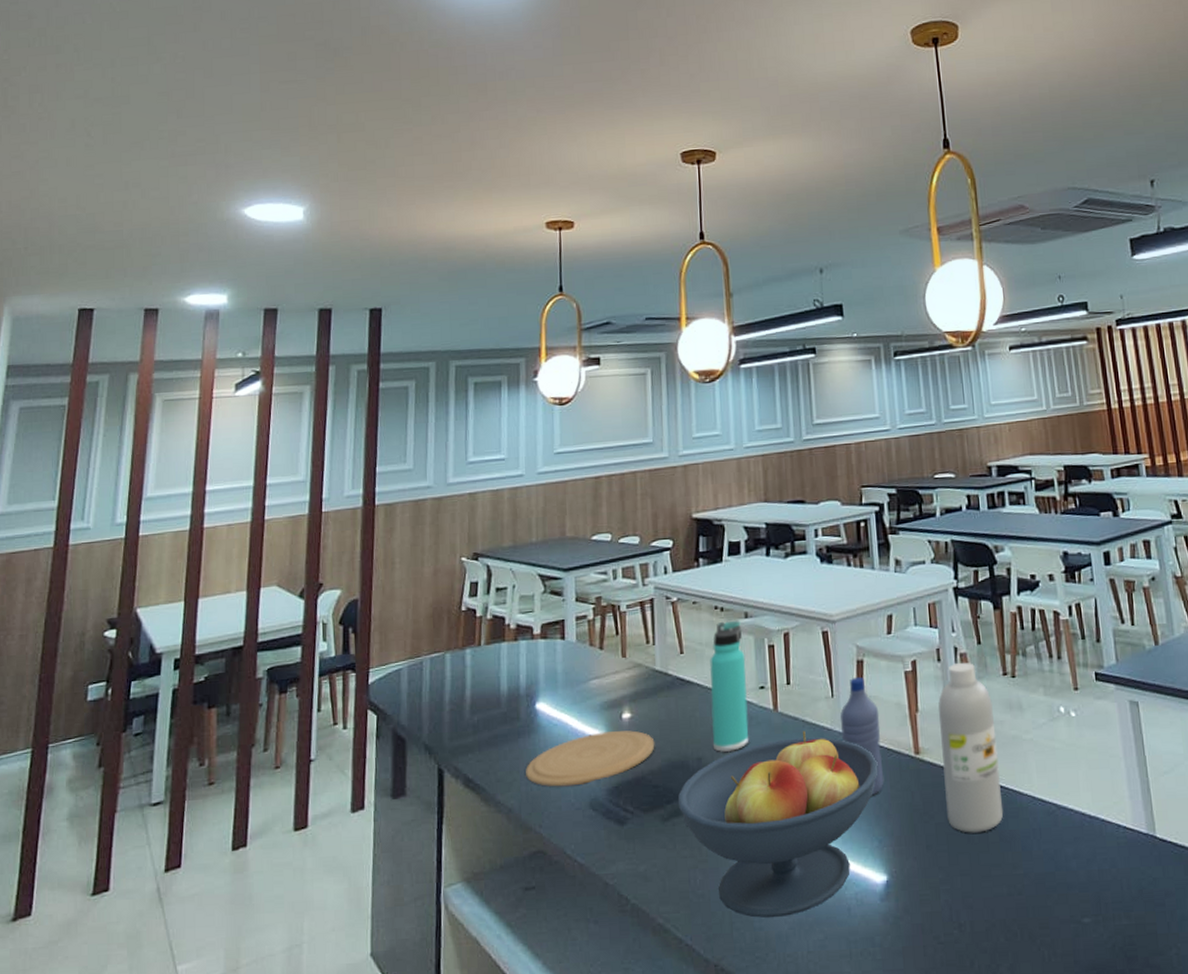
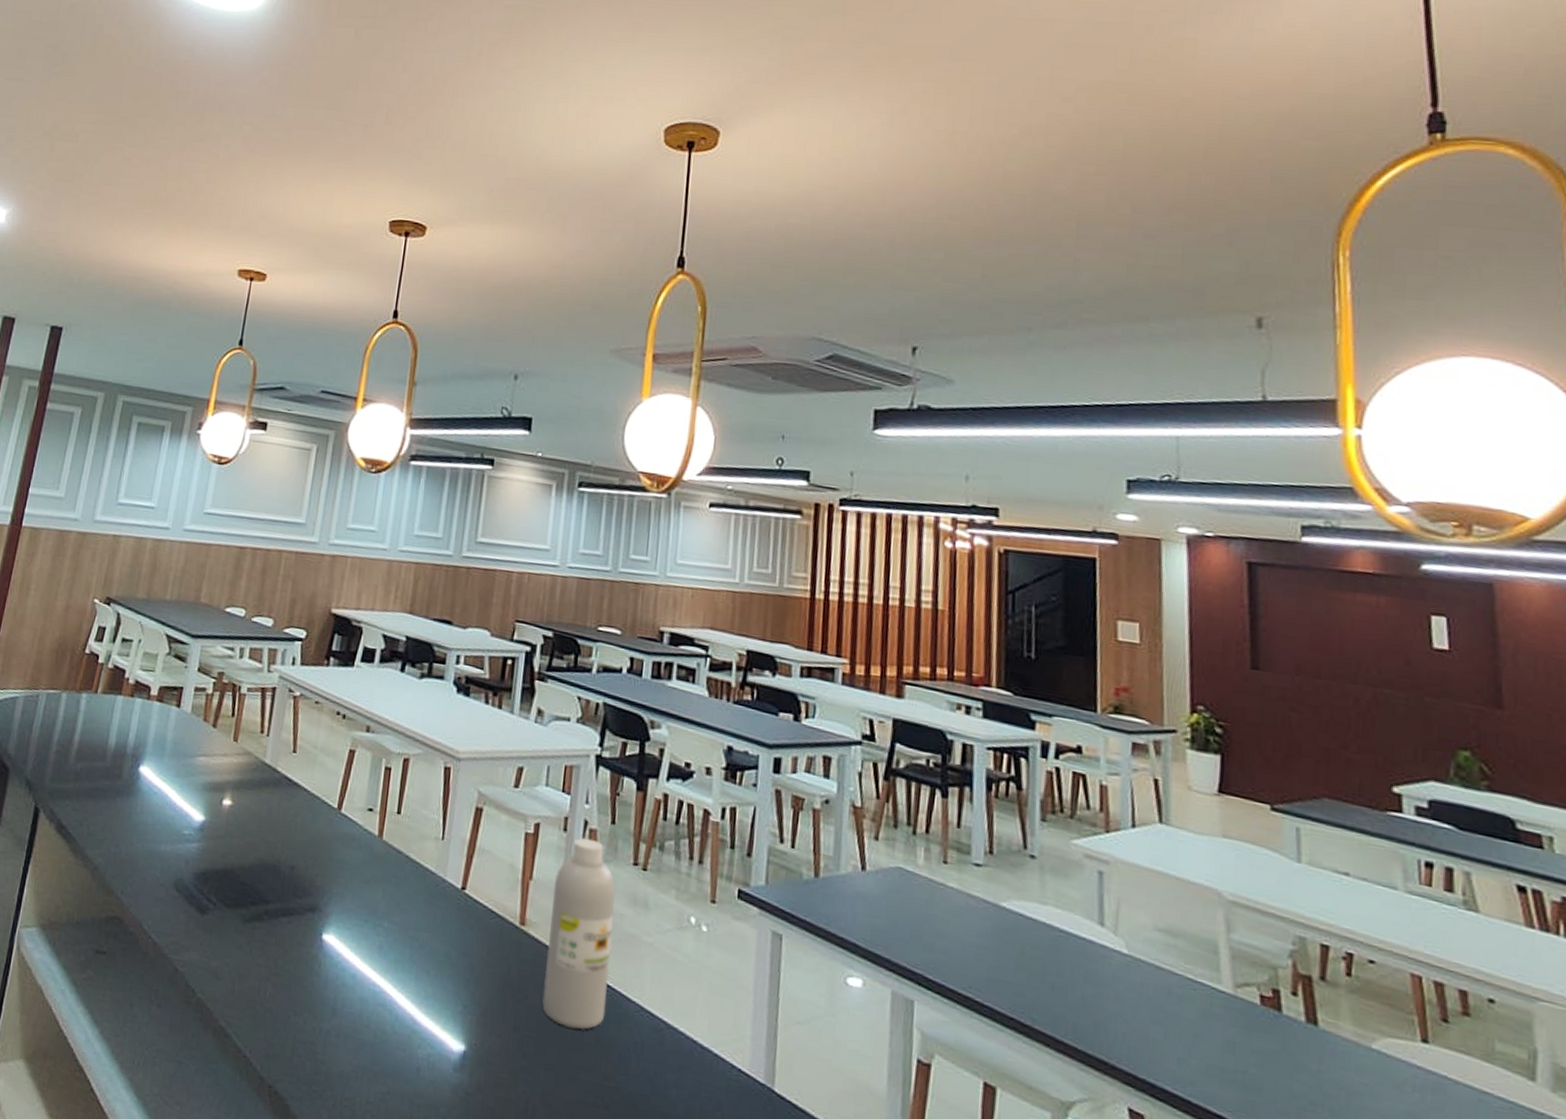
plate: present [526,730,655,787] -> none [117,811,251,862]
fruit bowl: present [678,731,878,918] -> none [262,867,478,1058]
thermos bottle: present [709,620,749,753] -> none [308,729,361,869]
water bottle: present [840,676,884,796] -> none [445,824,490,957]

